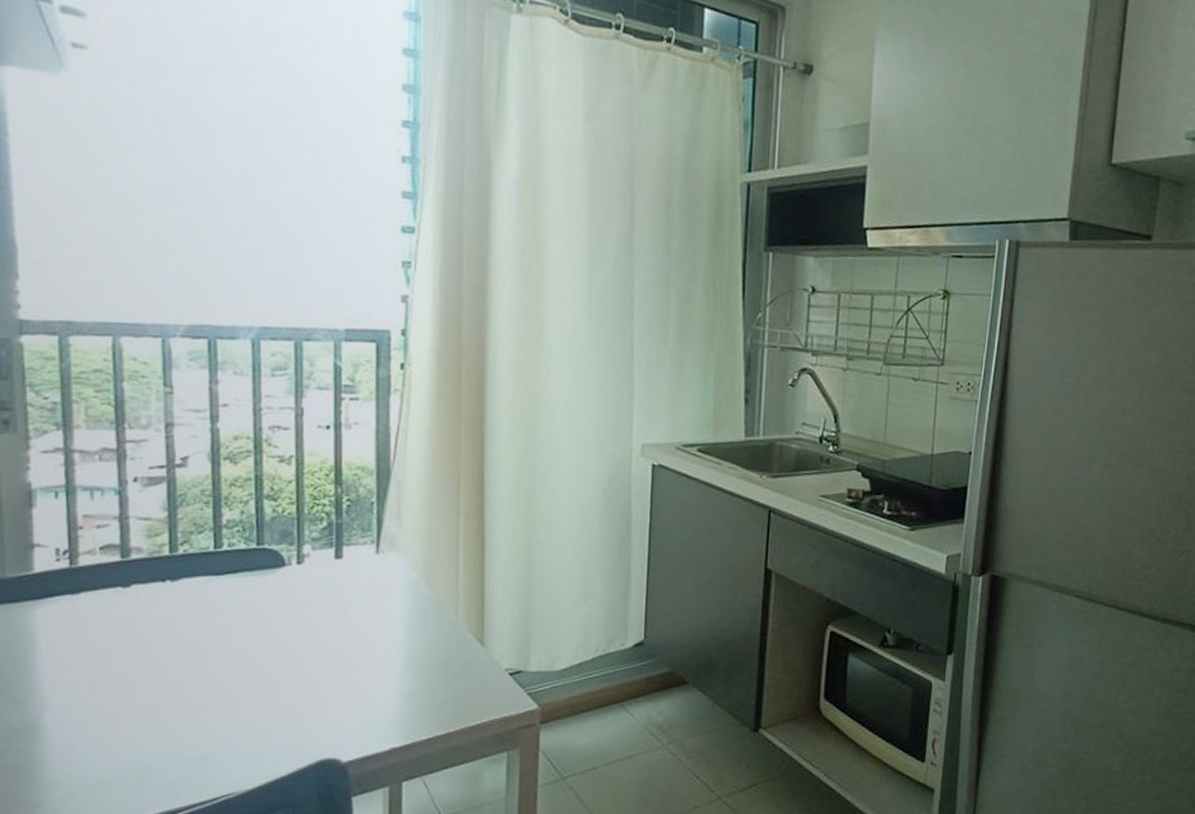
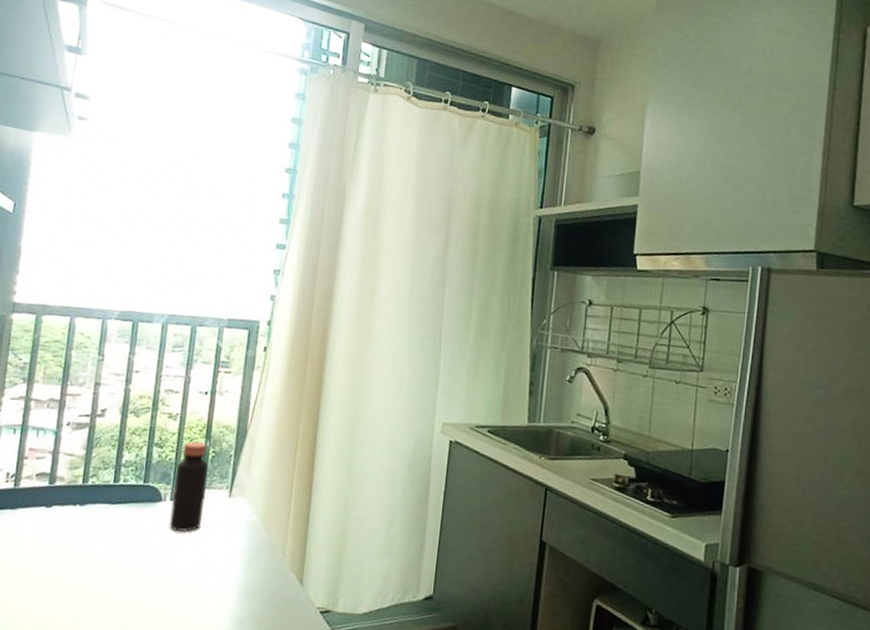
bottle: none [299,489,345,600] -> present [169,441,209,532]

